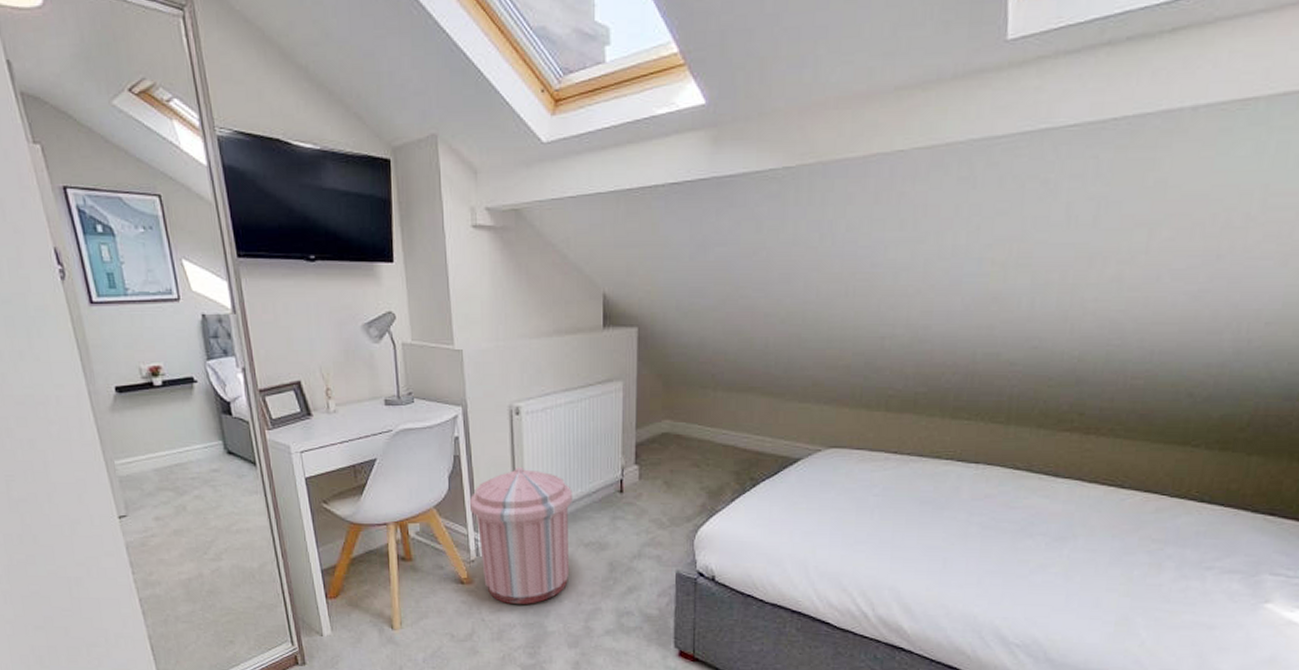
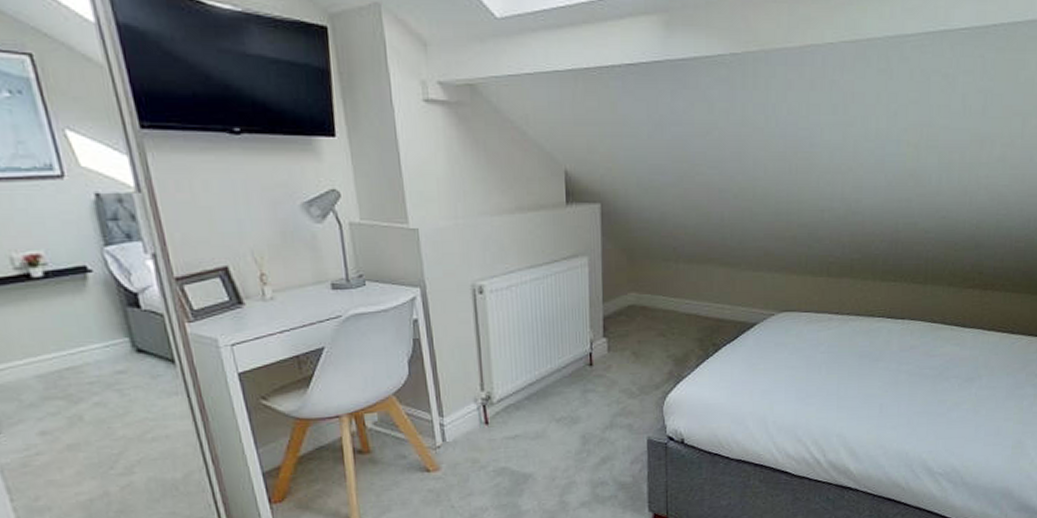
trash can: present [469,466,574,604] -> none [432,346,543,487]

